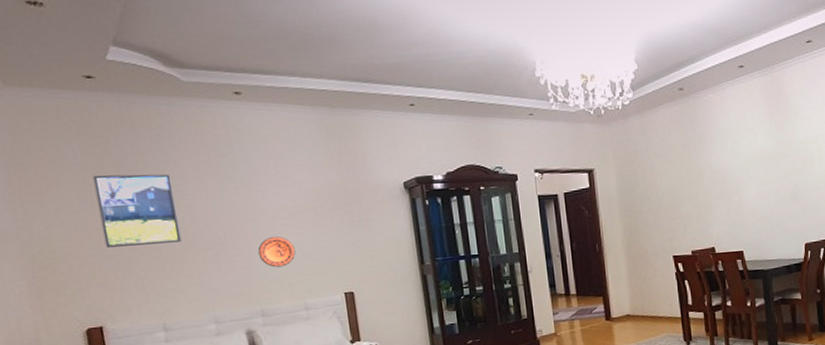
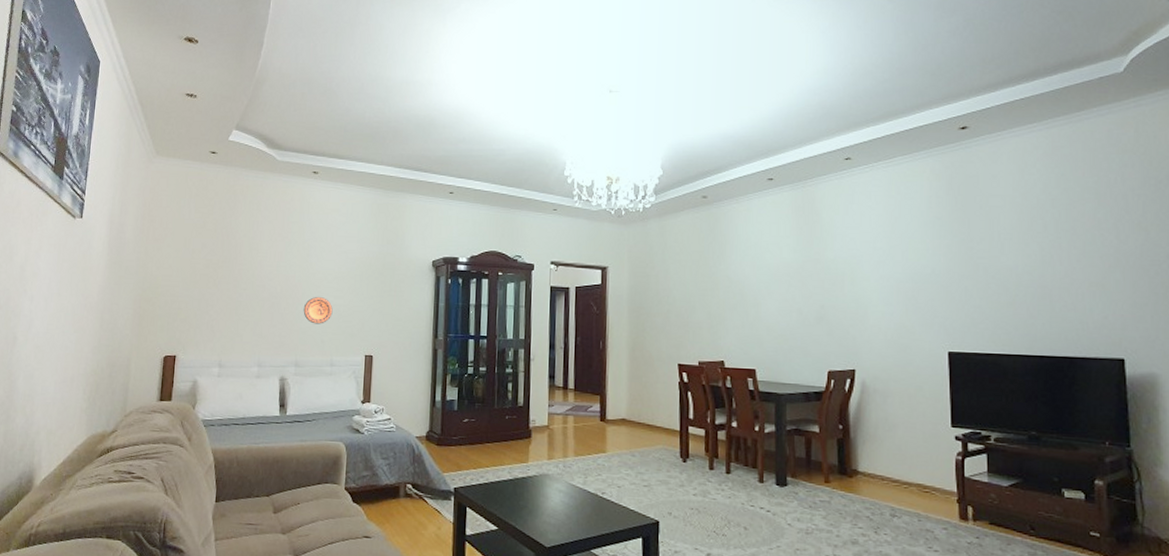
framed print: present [93,174,182,248] -> none [194,230,252,292]

